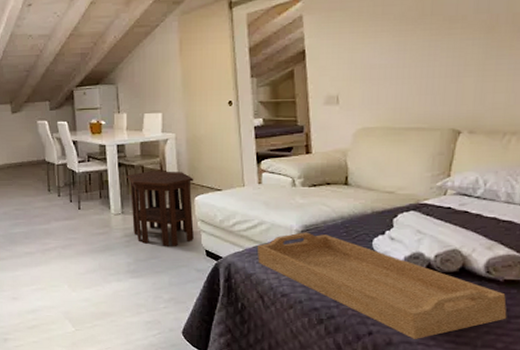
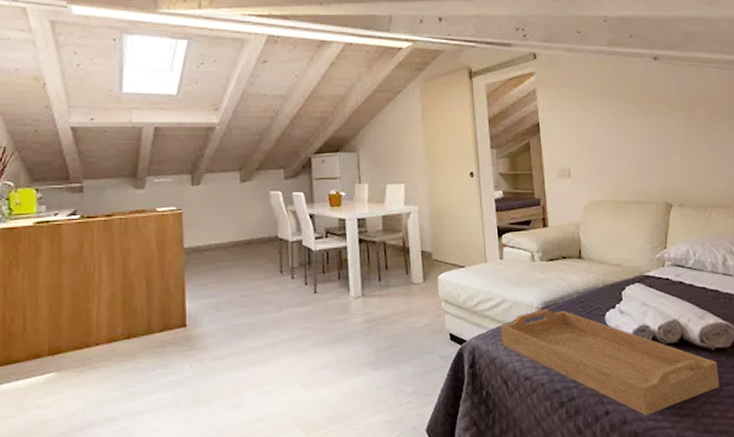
side table: present [127,171,194,246] -> none [368,247,438,332]

